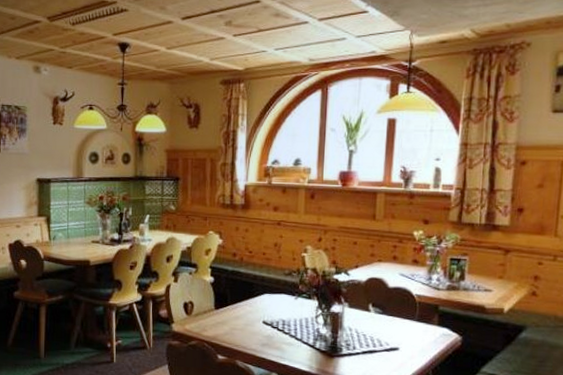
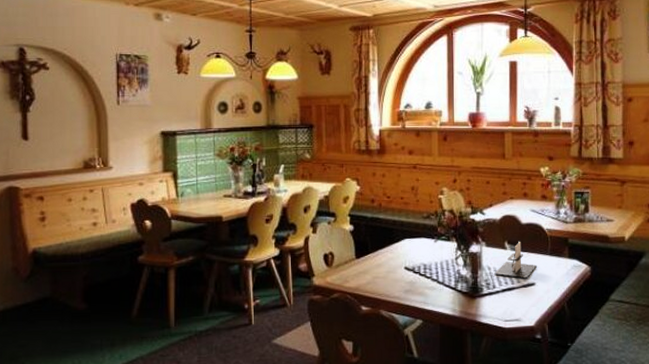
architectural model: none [355,304,402,342] -> present [494,241,537,278]

